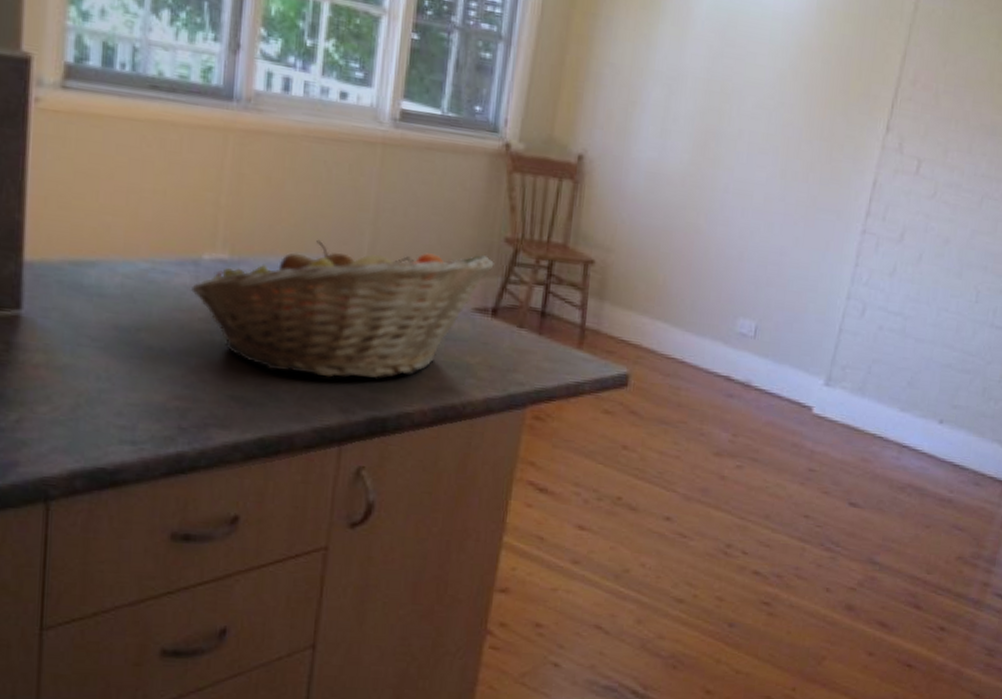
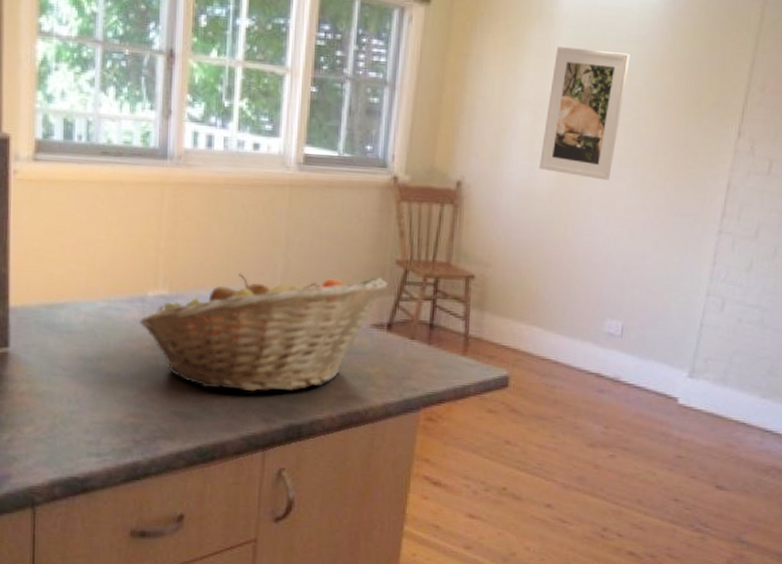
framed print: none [671,16,776,168] -> present [539,47,630,181]

